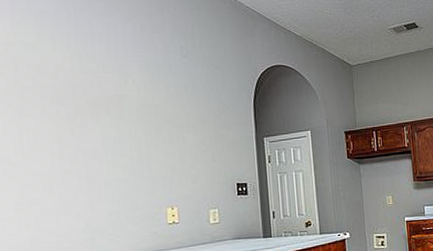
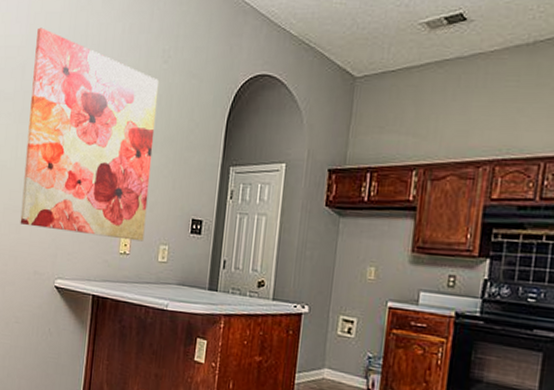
wall art: none [28,25,192,217] -> present [20,27,158,242]

